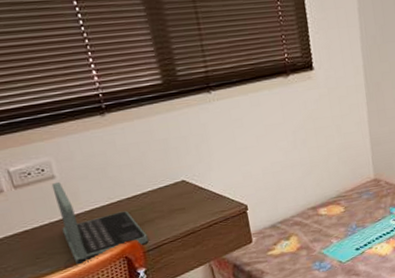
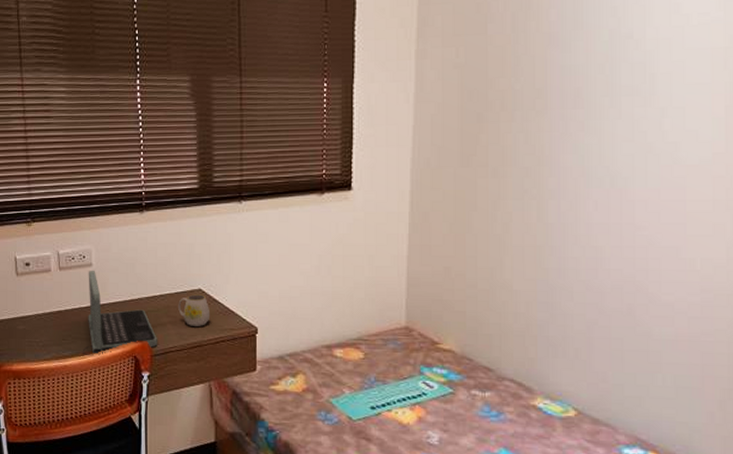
mug: none [162,185,199,217] -> present [178,294,211,326]

